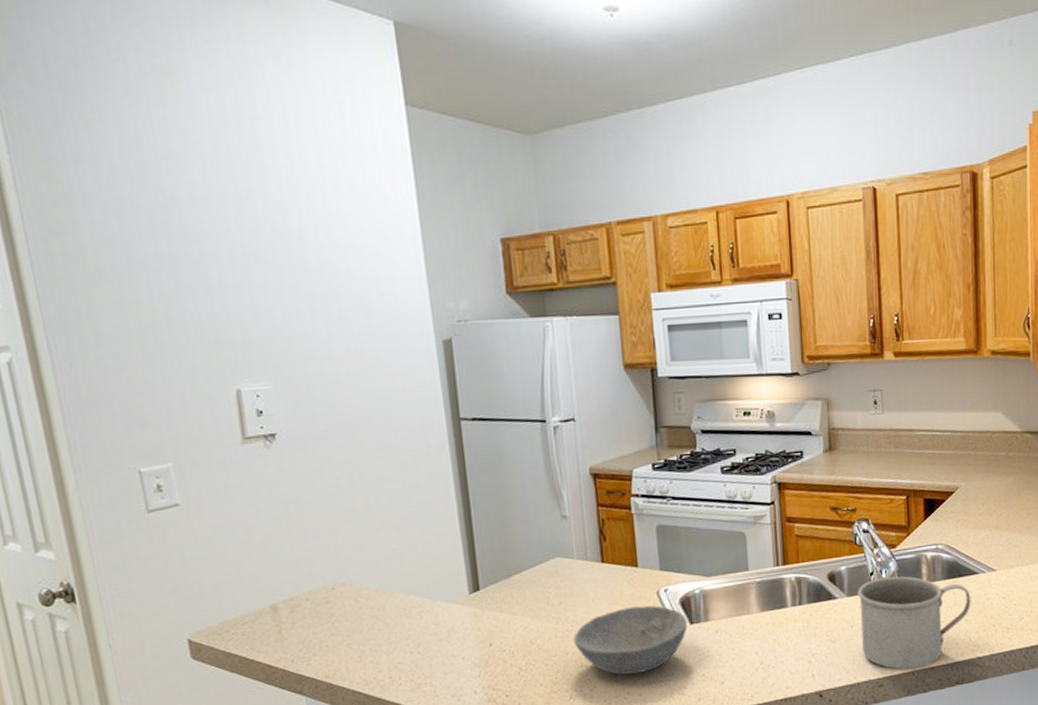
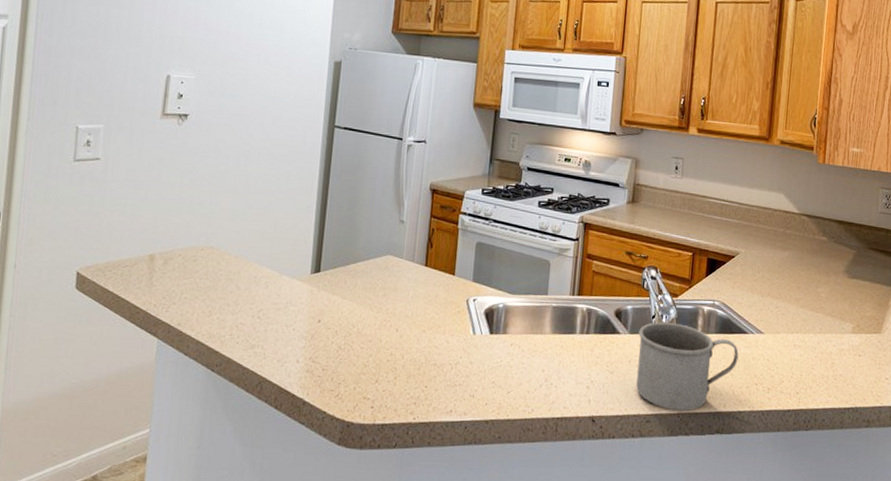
bowl: present [573,605,687,675] -> none [389,309,488,370]

